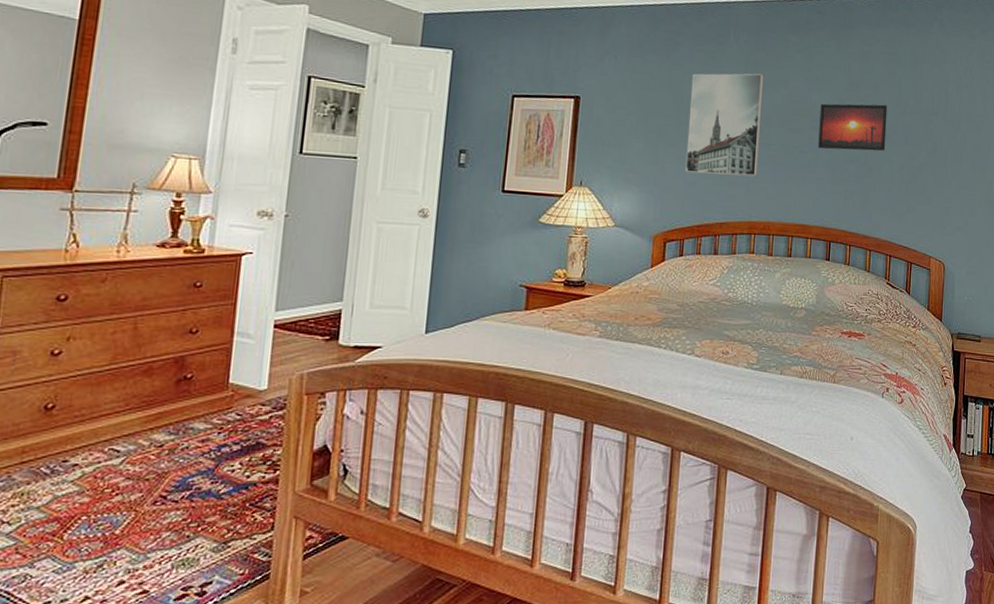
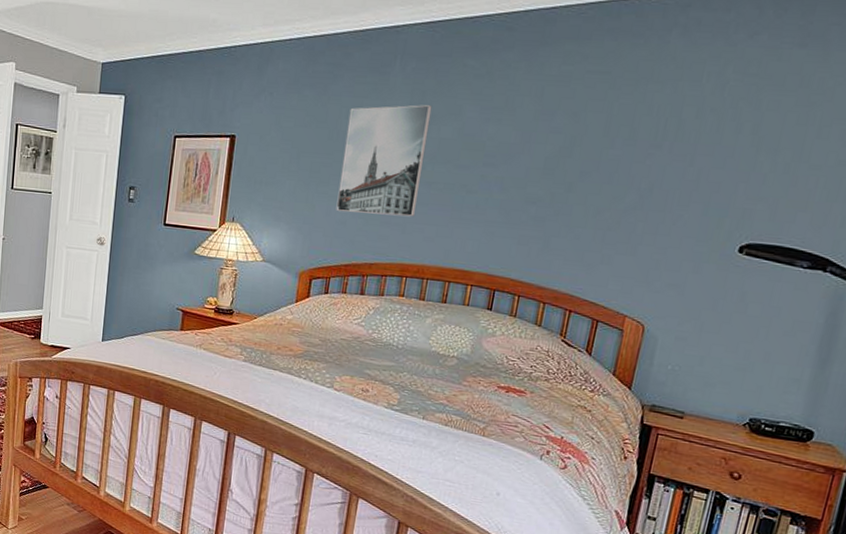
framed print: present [818,103,888,151] -> none [491,136,589,191]

